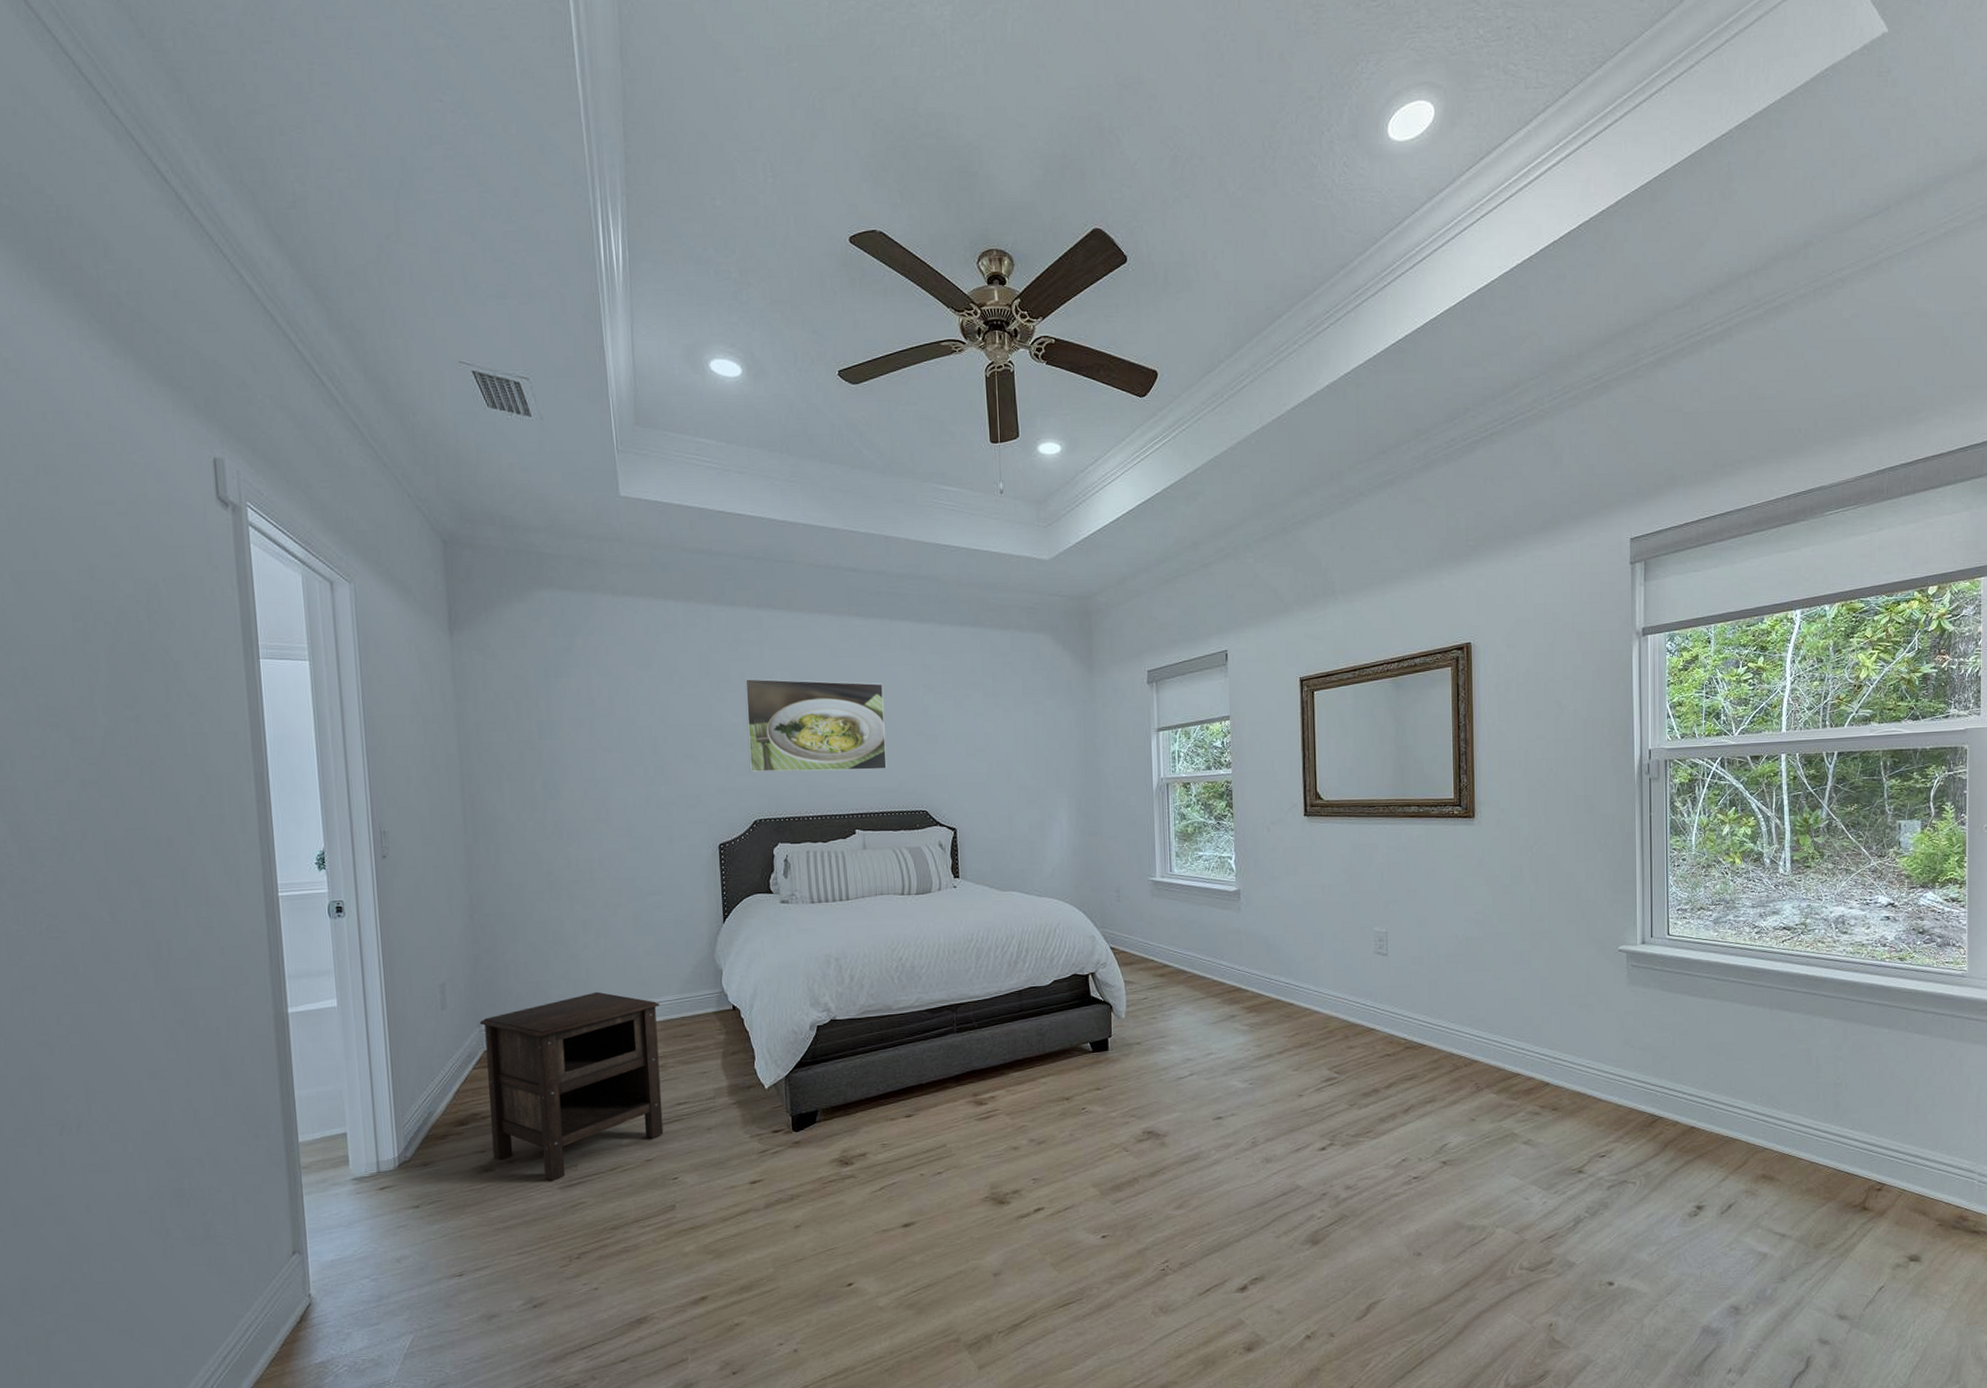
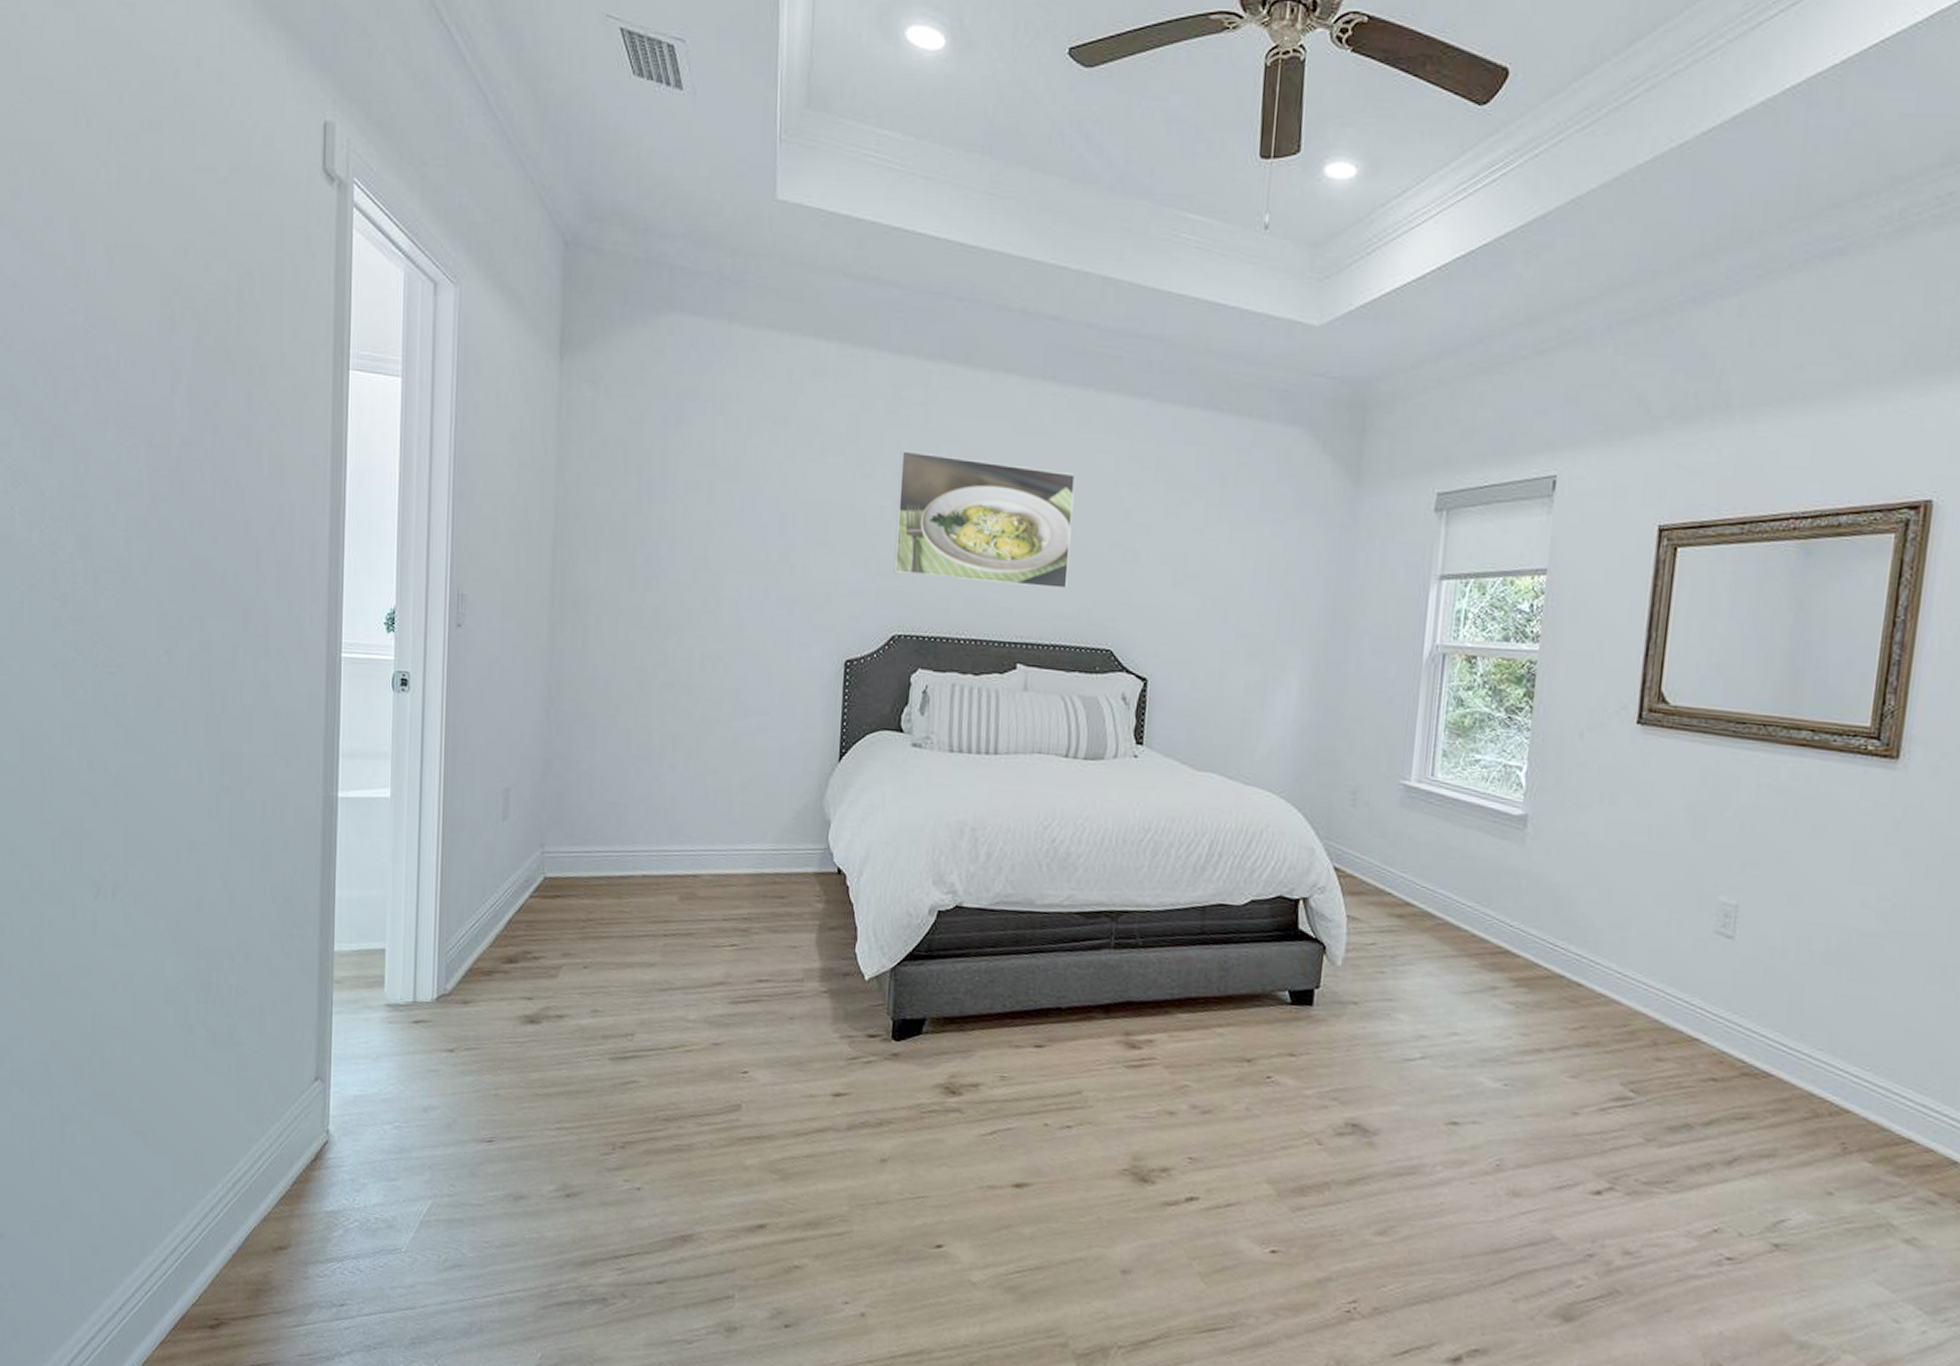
nightstand: present [479,991,664,1181] -> none [541,825,752,1049]

